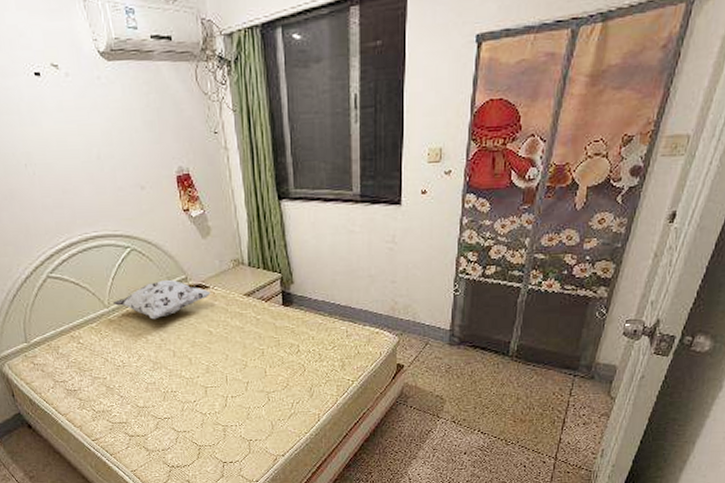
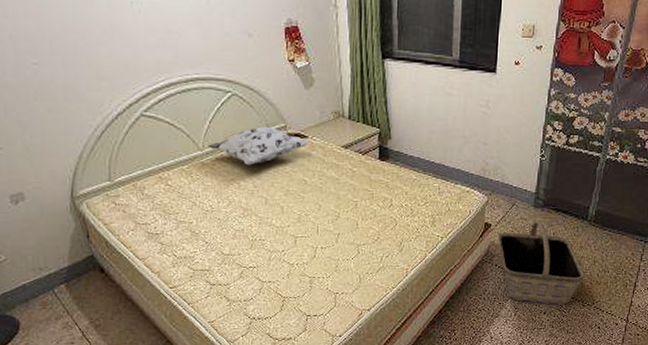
basket: none [412,360,508,445] -> present [498,222,585,305]

